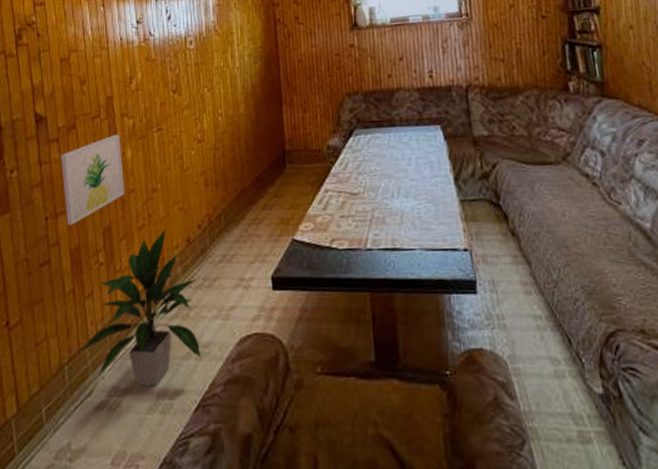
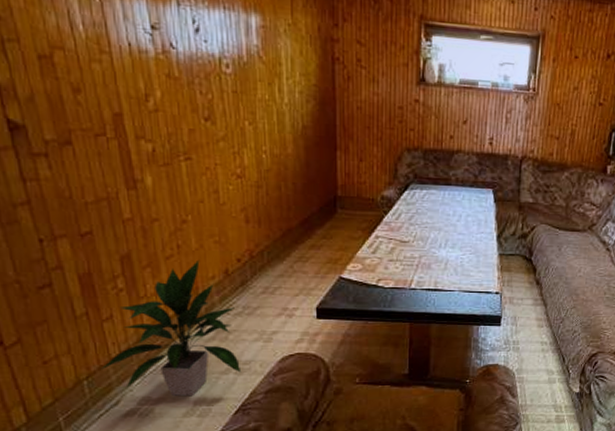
wall art: present [61,134,125,226] -> none [53,157,147,250]

